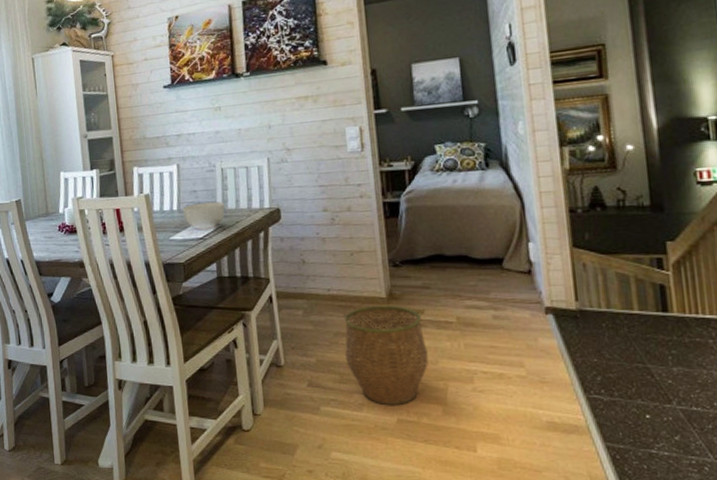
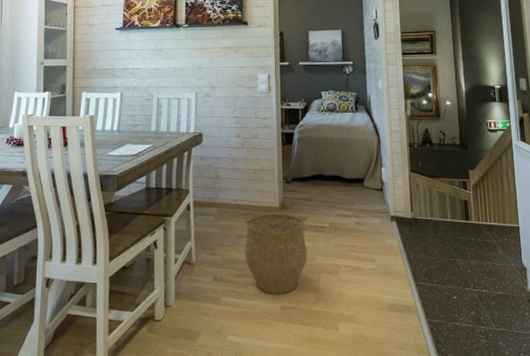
bowl: present [182,201,225,231] -> none [121,124,158,148]

